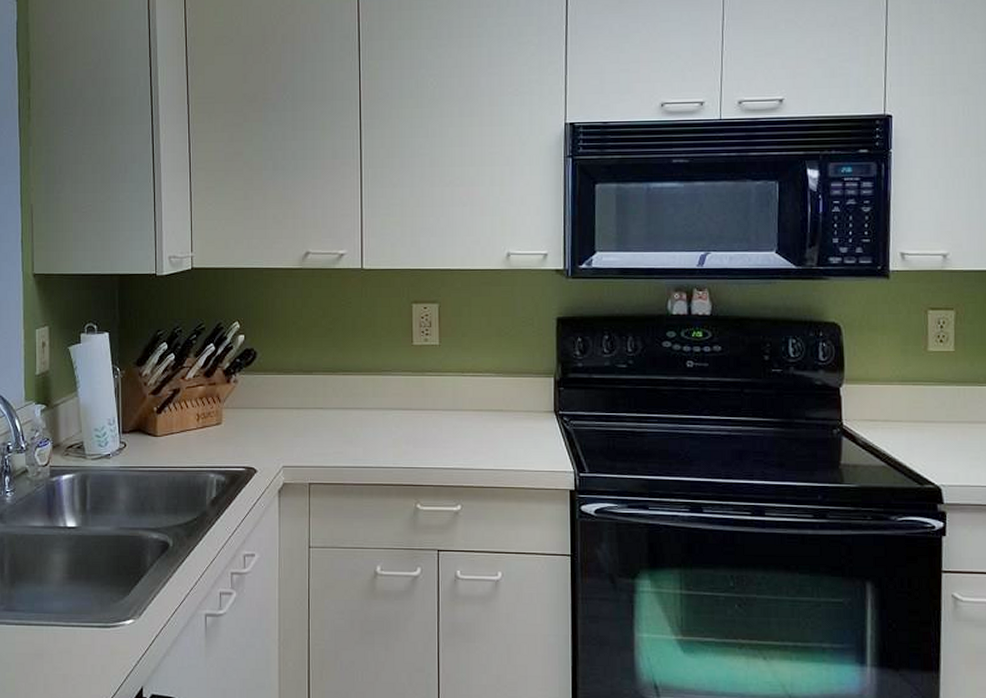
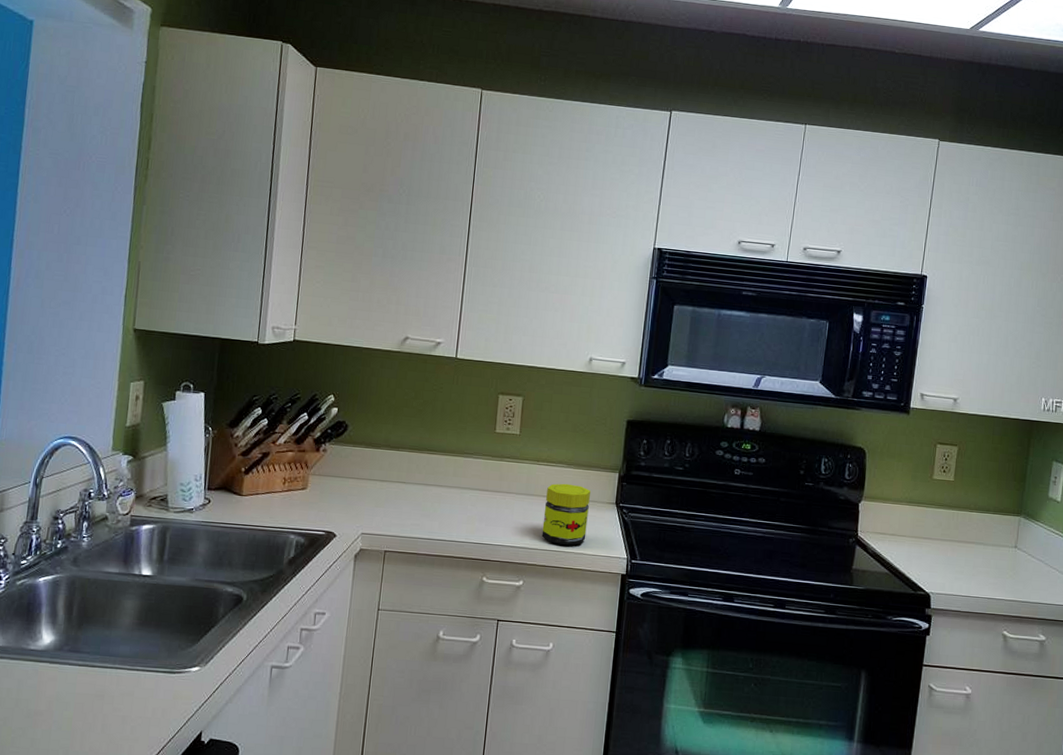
jar: none [475,394,525,463] -> present [541,483,590,546]

